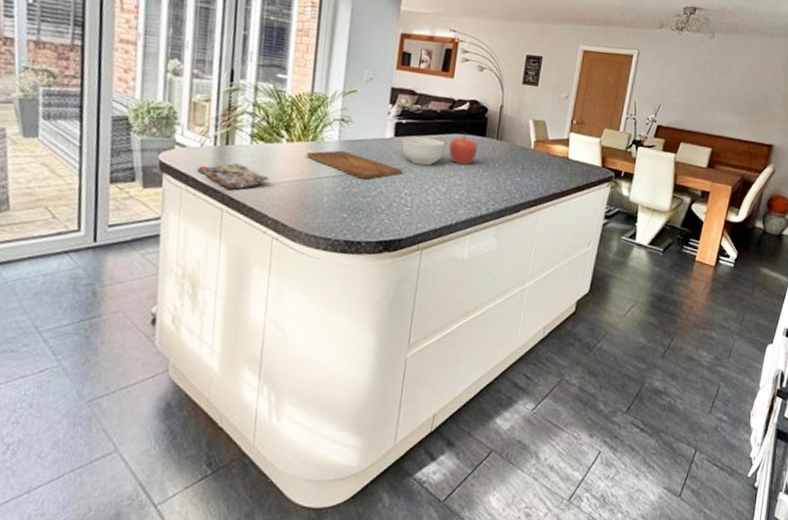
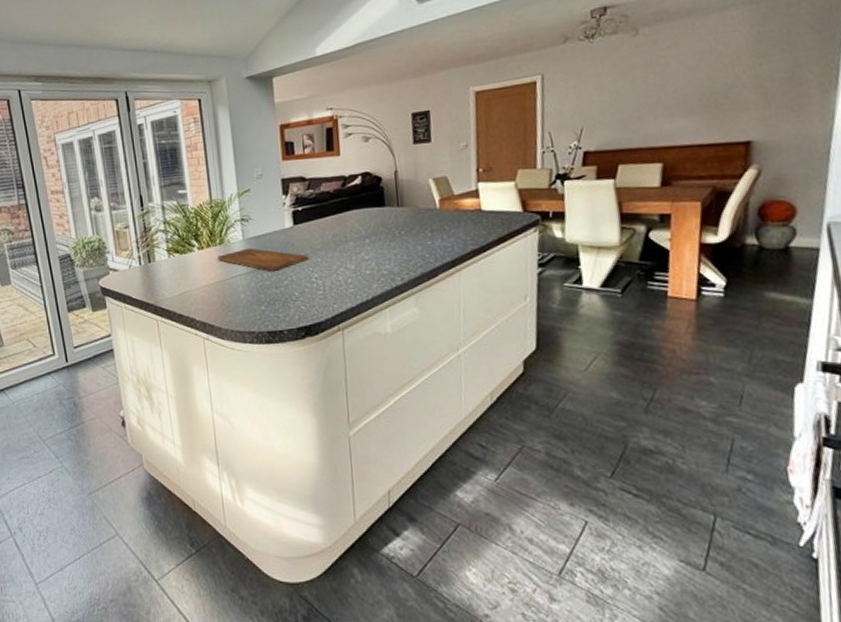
magazine: present [197,162,269,191] -> none [131,276,190,302]
bowl: present [401,135,447,166] -> none [301,218,346,248]
fruit: present [448,133,478,165] -> none [349,207,380,239]

